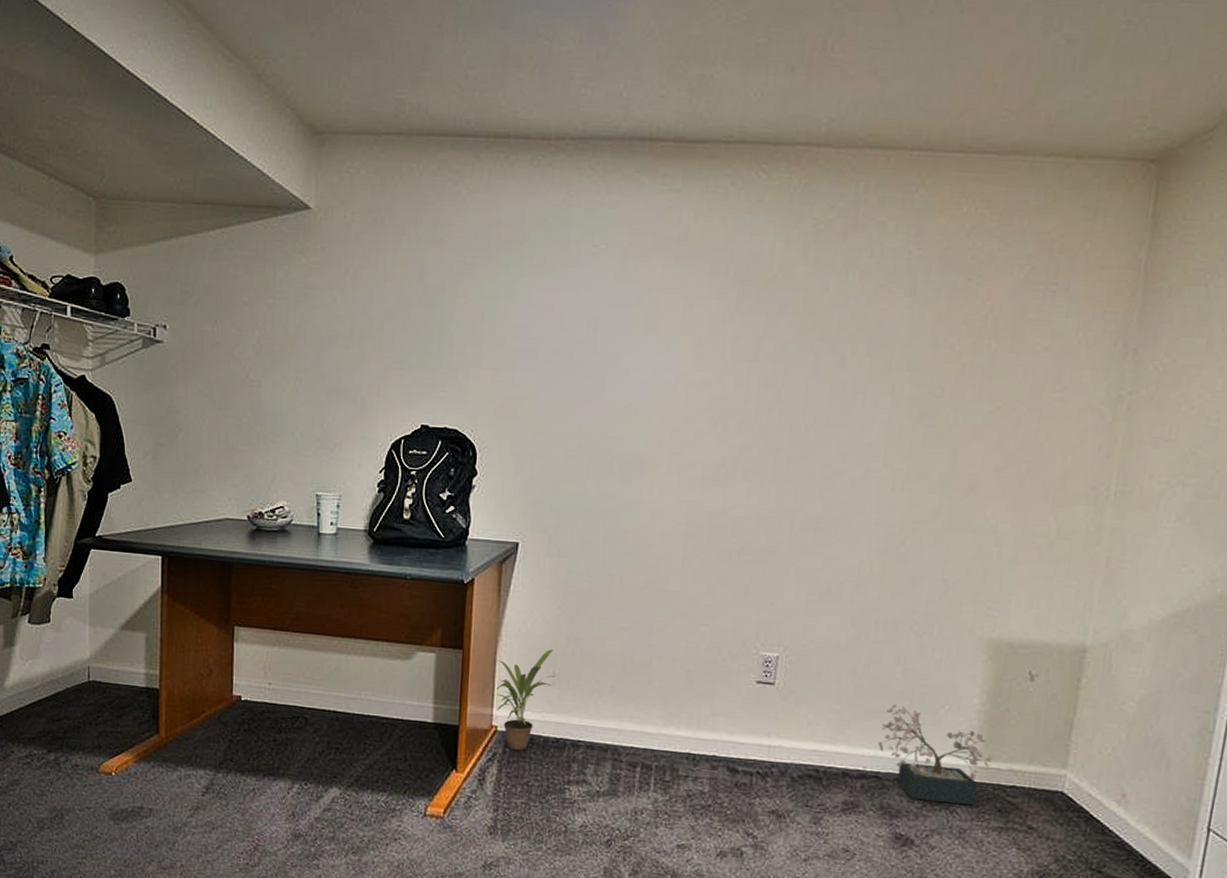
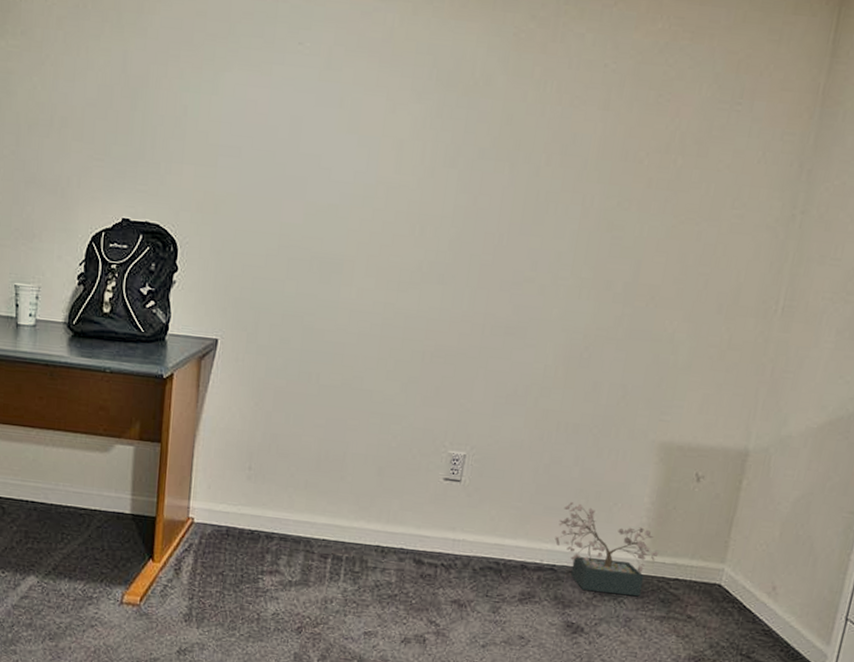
potted plant: present [496,649,556,751] -> none [193,444,252,542]

